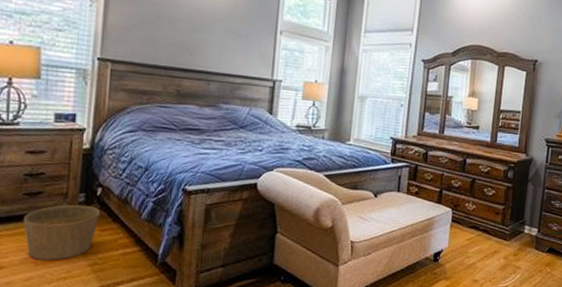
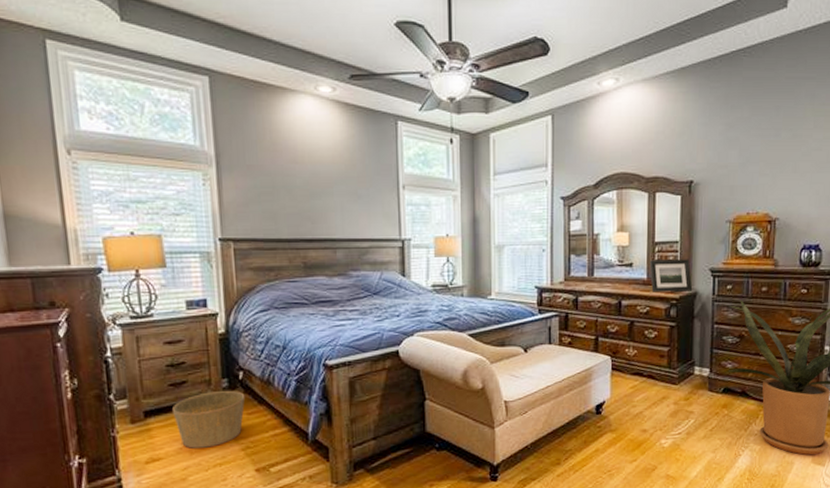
picture frame: none [493,125,529,157] -> present [649,259,693,292]

